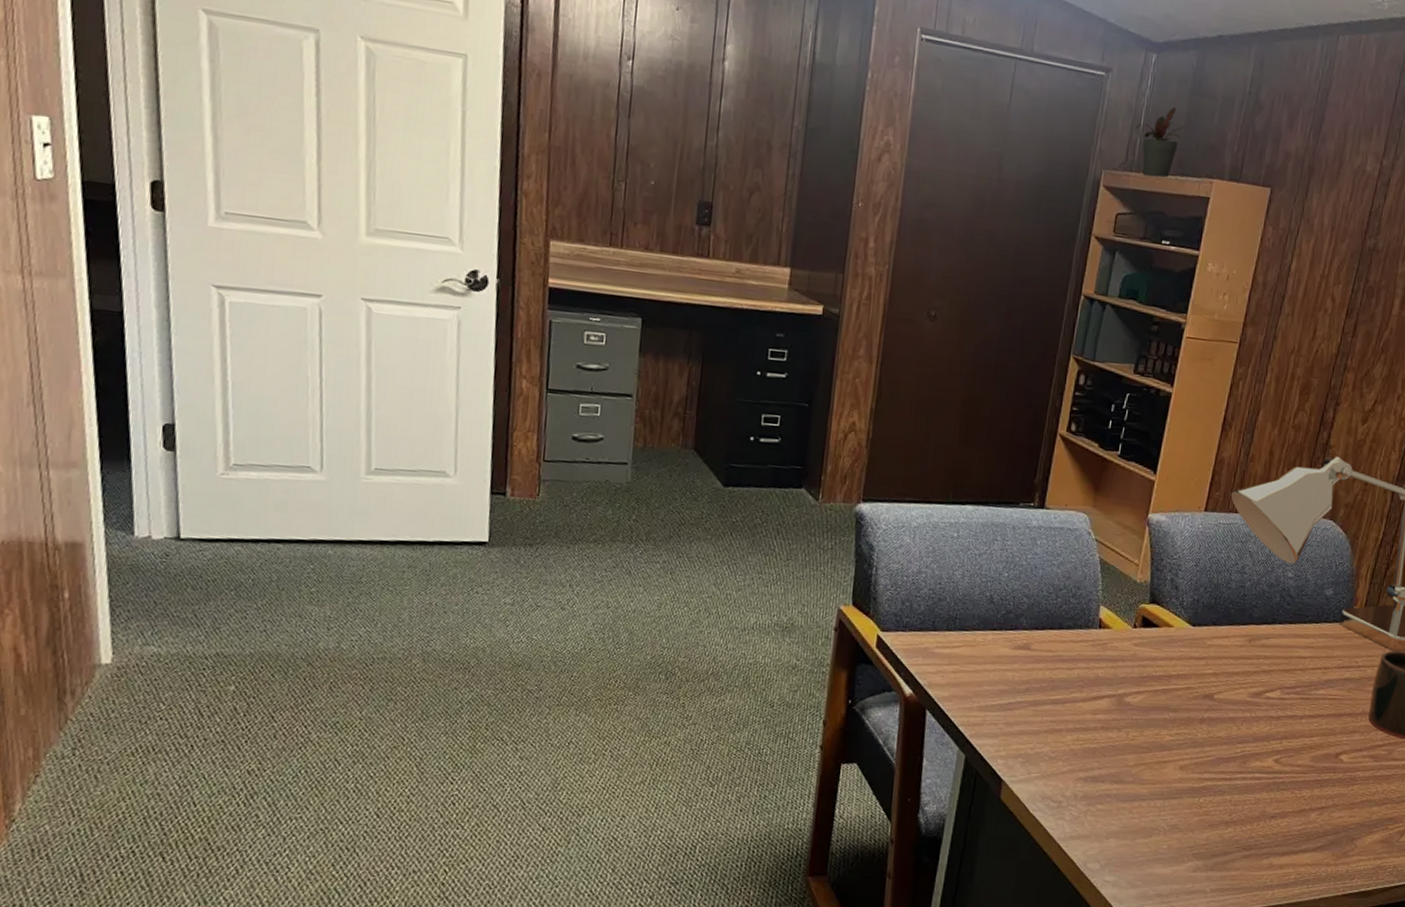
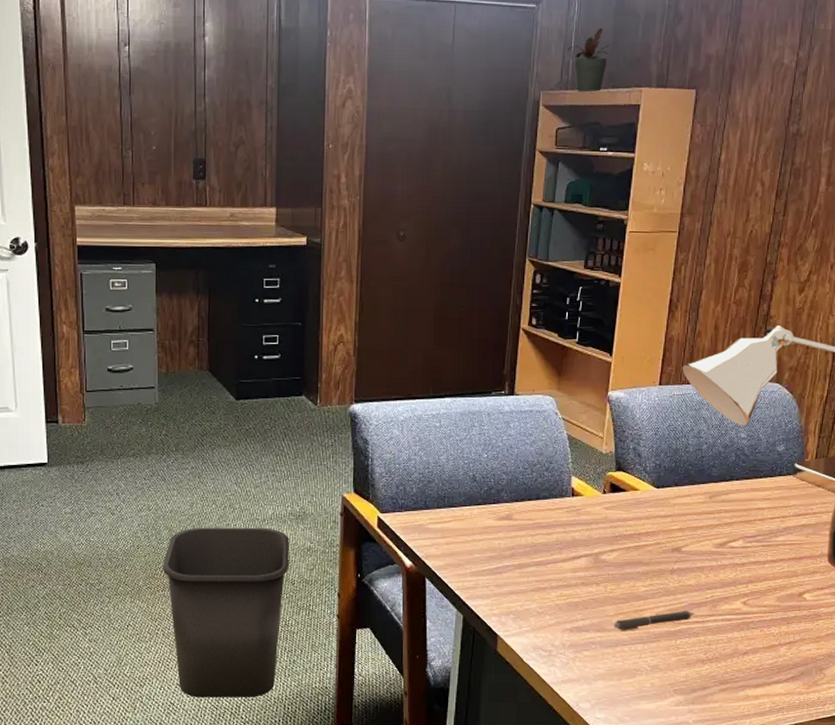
waste bin: none [618,632,772,837] -> present [163,527,289,698]
pen: none [1132,765,1223,785] -> present [613,611,695,631]

